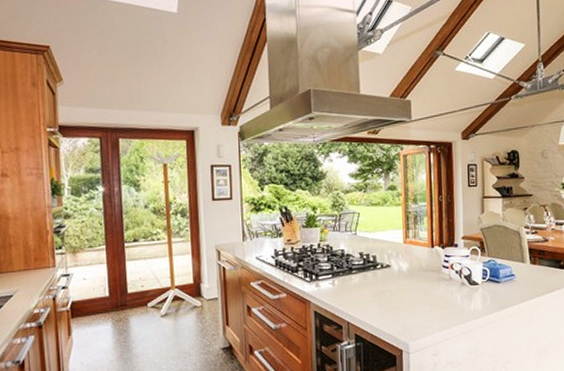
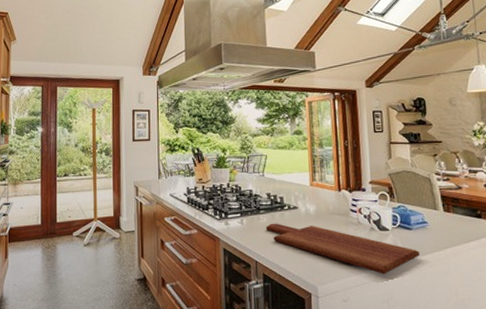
cutting board: none [358,282,506,328] -> present [266,223,420,274]

